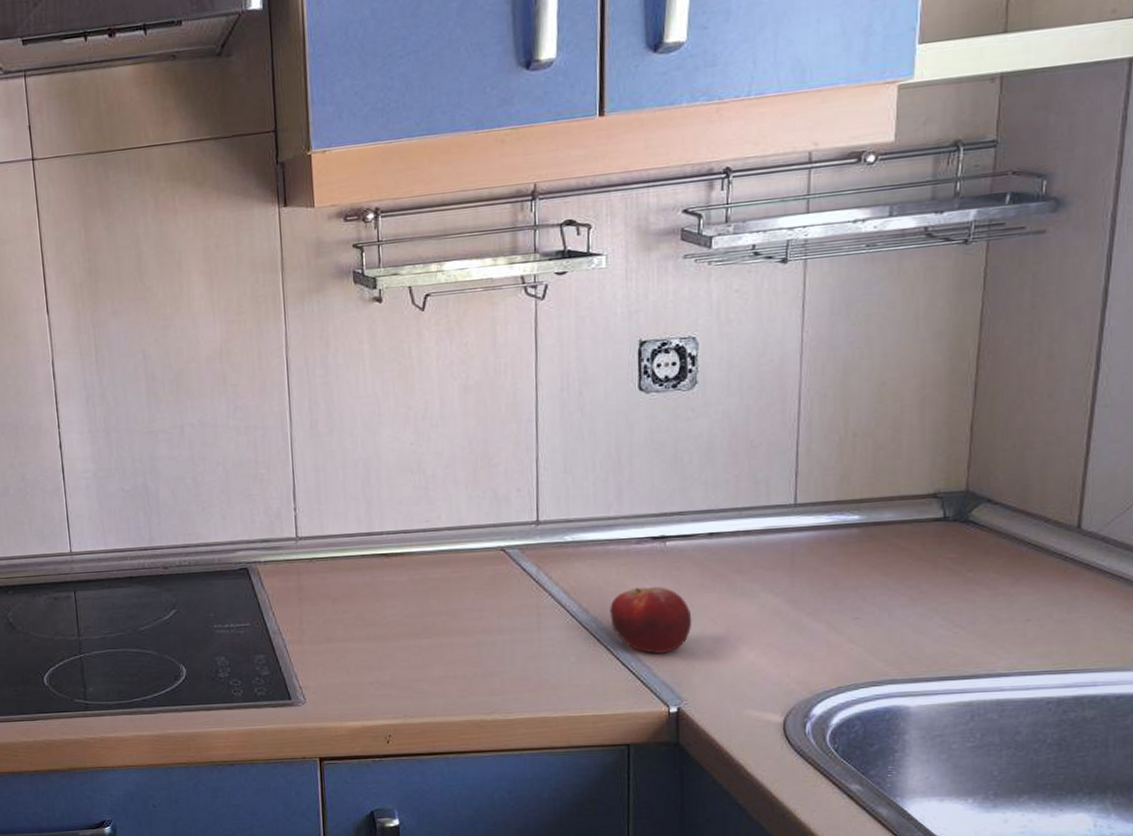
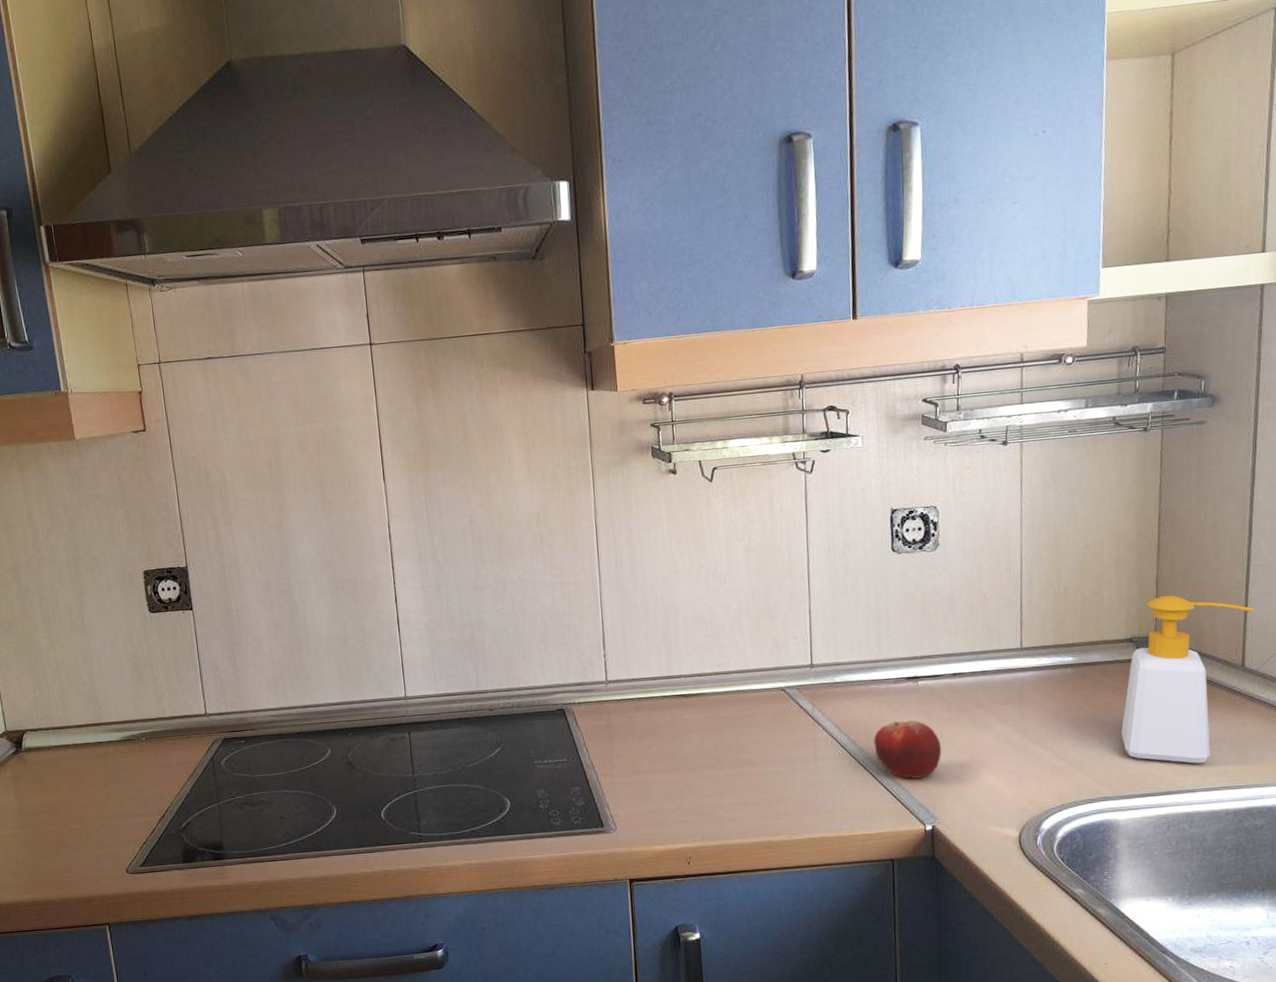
soap bottle: none [918,442,1097,642] -> present [1121,595,1254,763]

